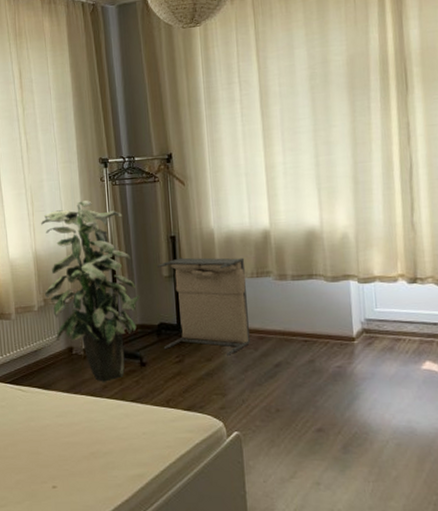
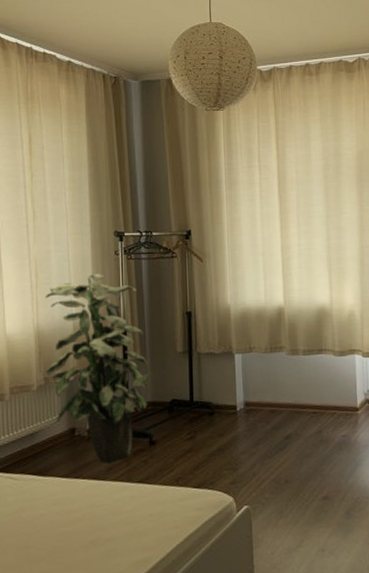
laundry hamper: present [156,257,251,356] -> none [171,333,263,430]

